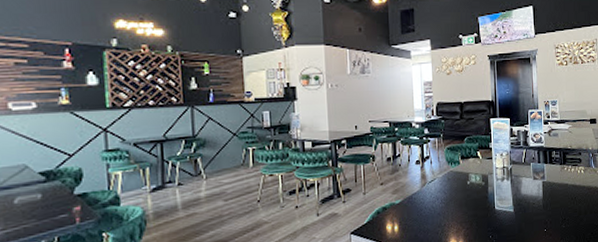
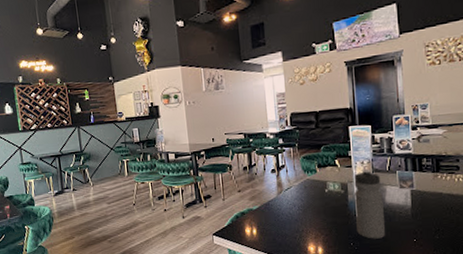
water bottle: none [494,160,521,231] -> present [354,168,386,239]

